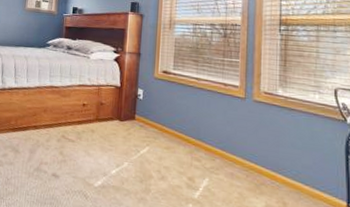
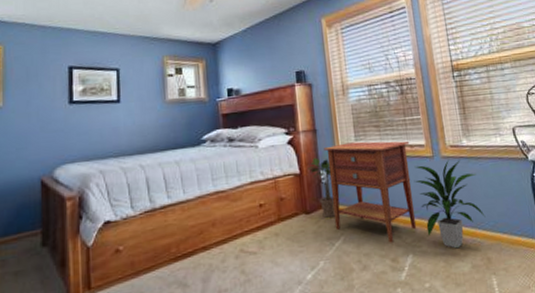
potted plant: none [128,76,147,129] -> present [308,157,335,218]
nightstand: none [142,69,224,164] -> present [324,141,417,243]
indoor plant: none [222,103,289,186] -> present [413,159,486,249]

